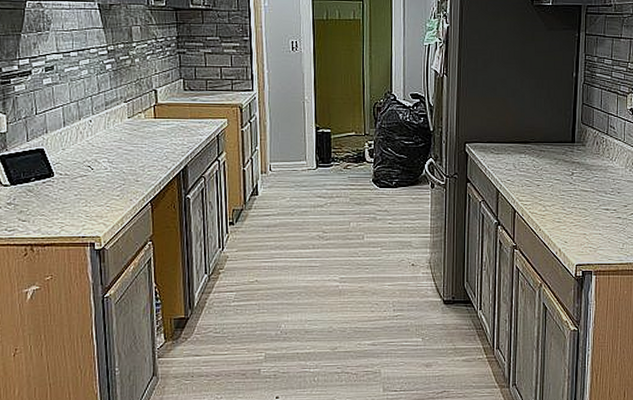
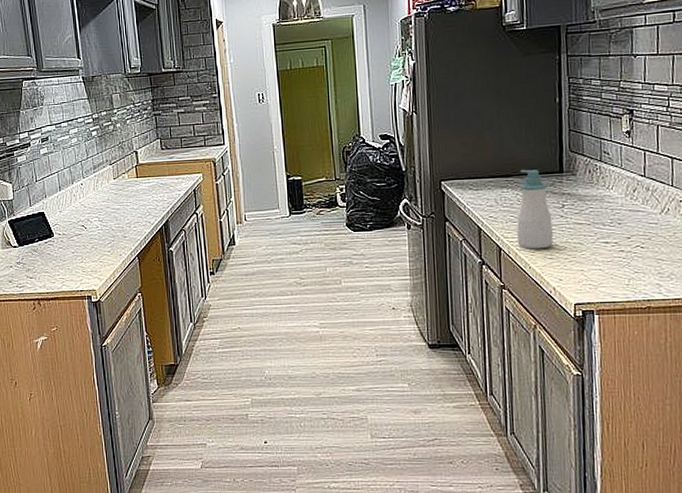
soap bottle: none [530,137,562,213] -> present [517,169,554,249]

